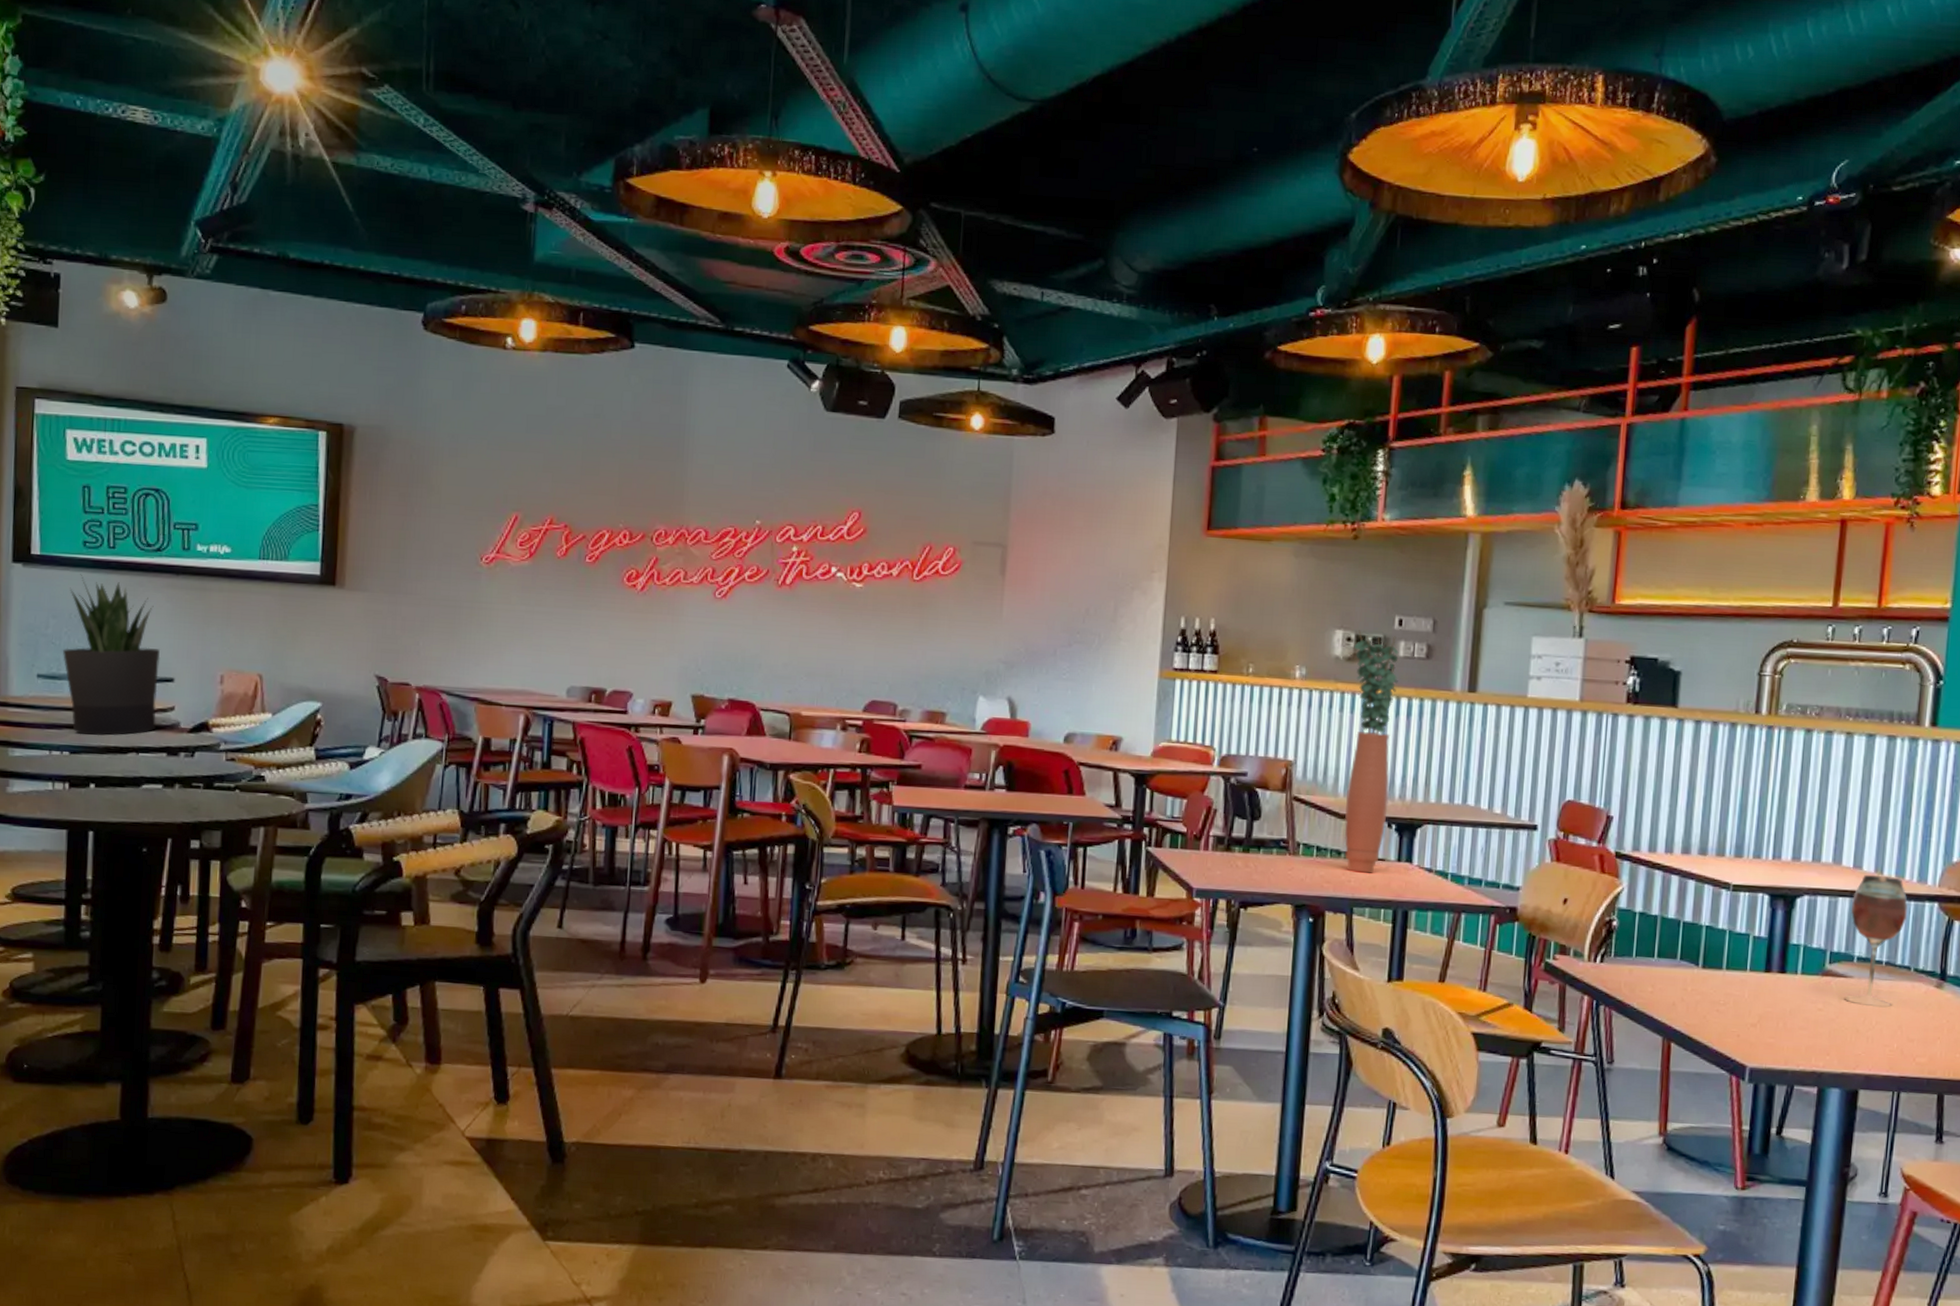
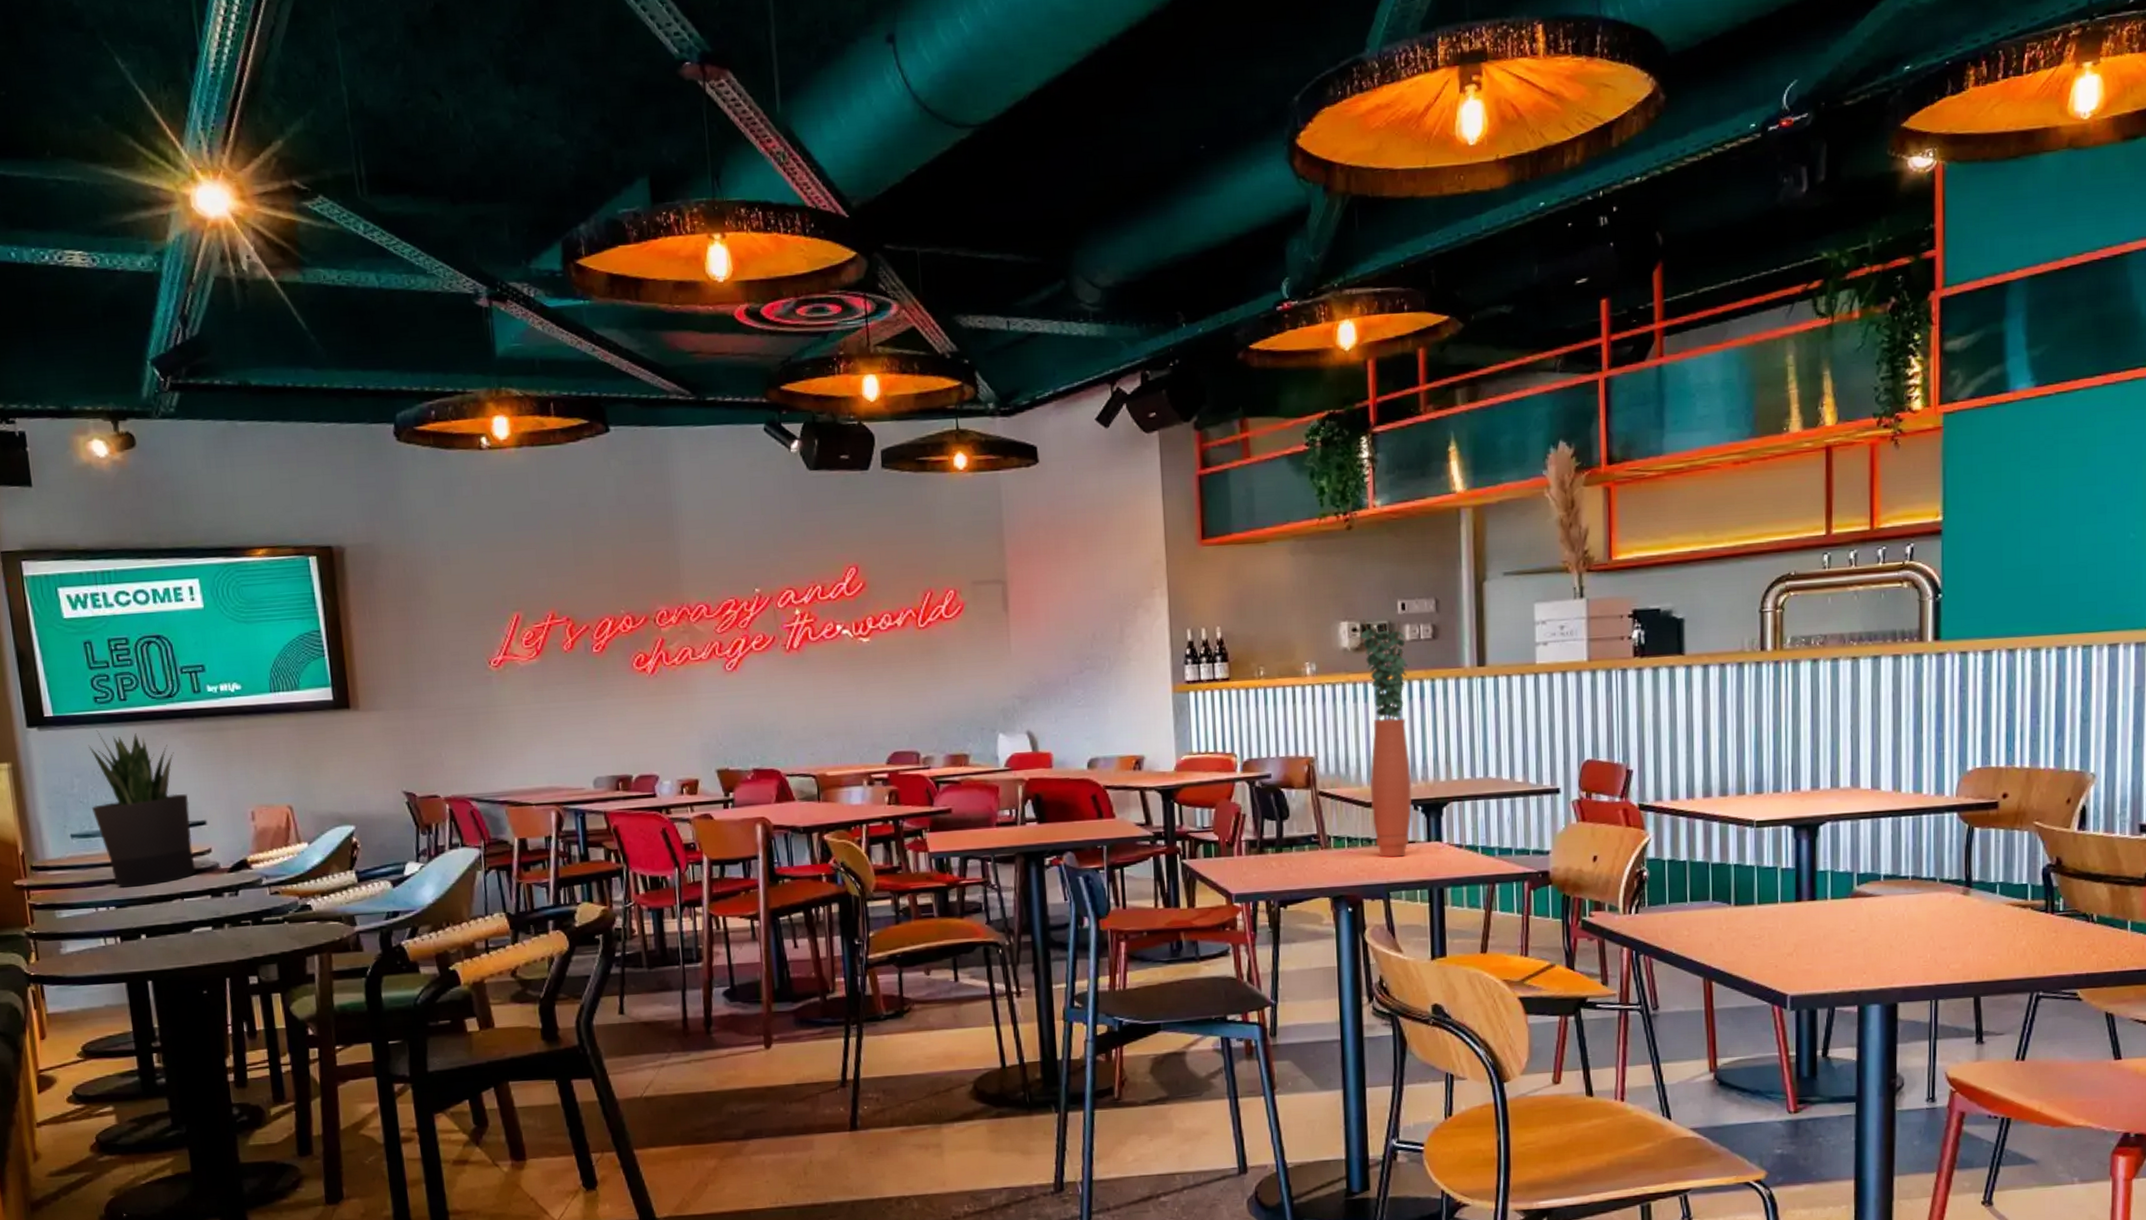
wineglass: present [1846,874,1908,1008] -> none [1874,793,1928,922]

